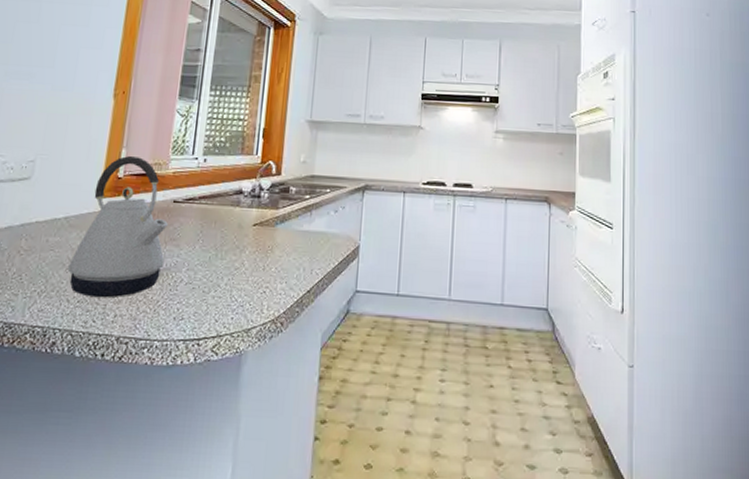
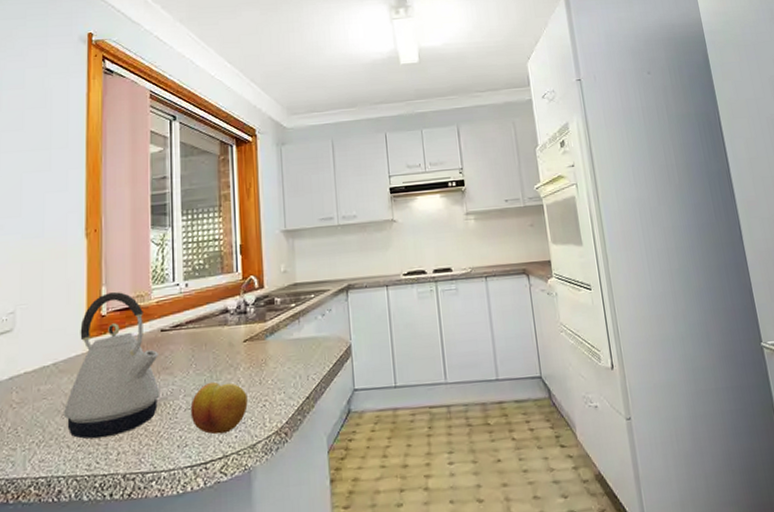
fruit: none [190,260,249,314] -> present [190,381,248,435]

